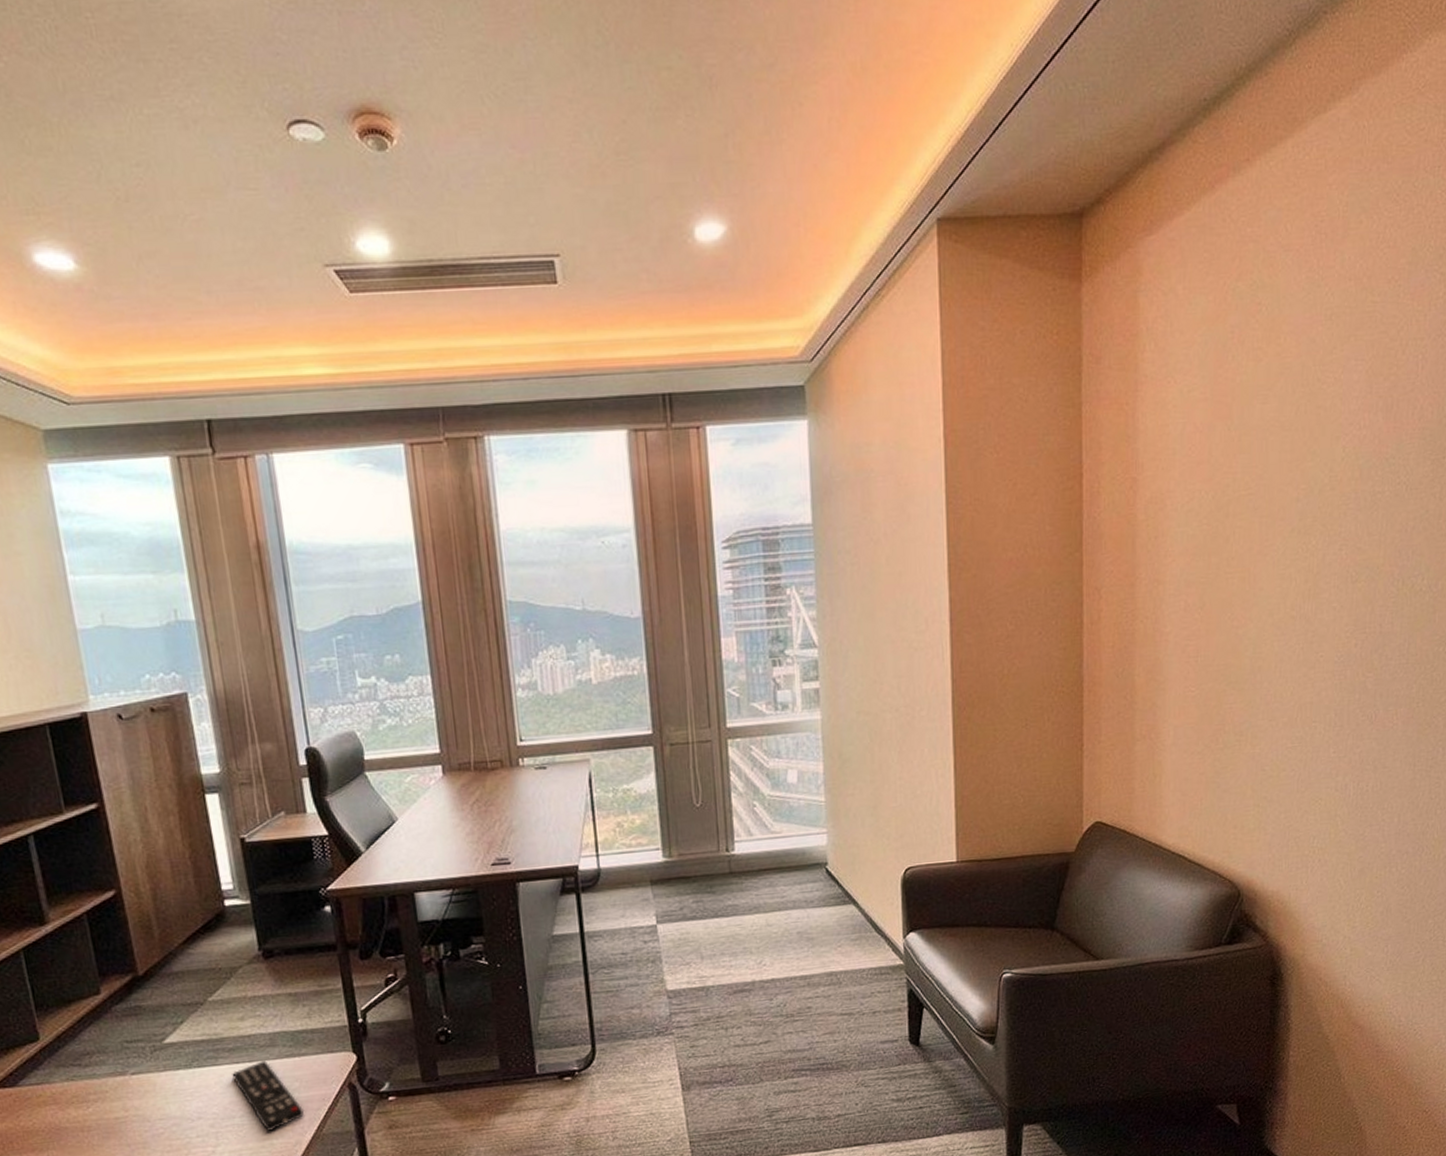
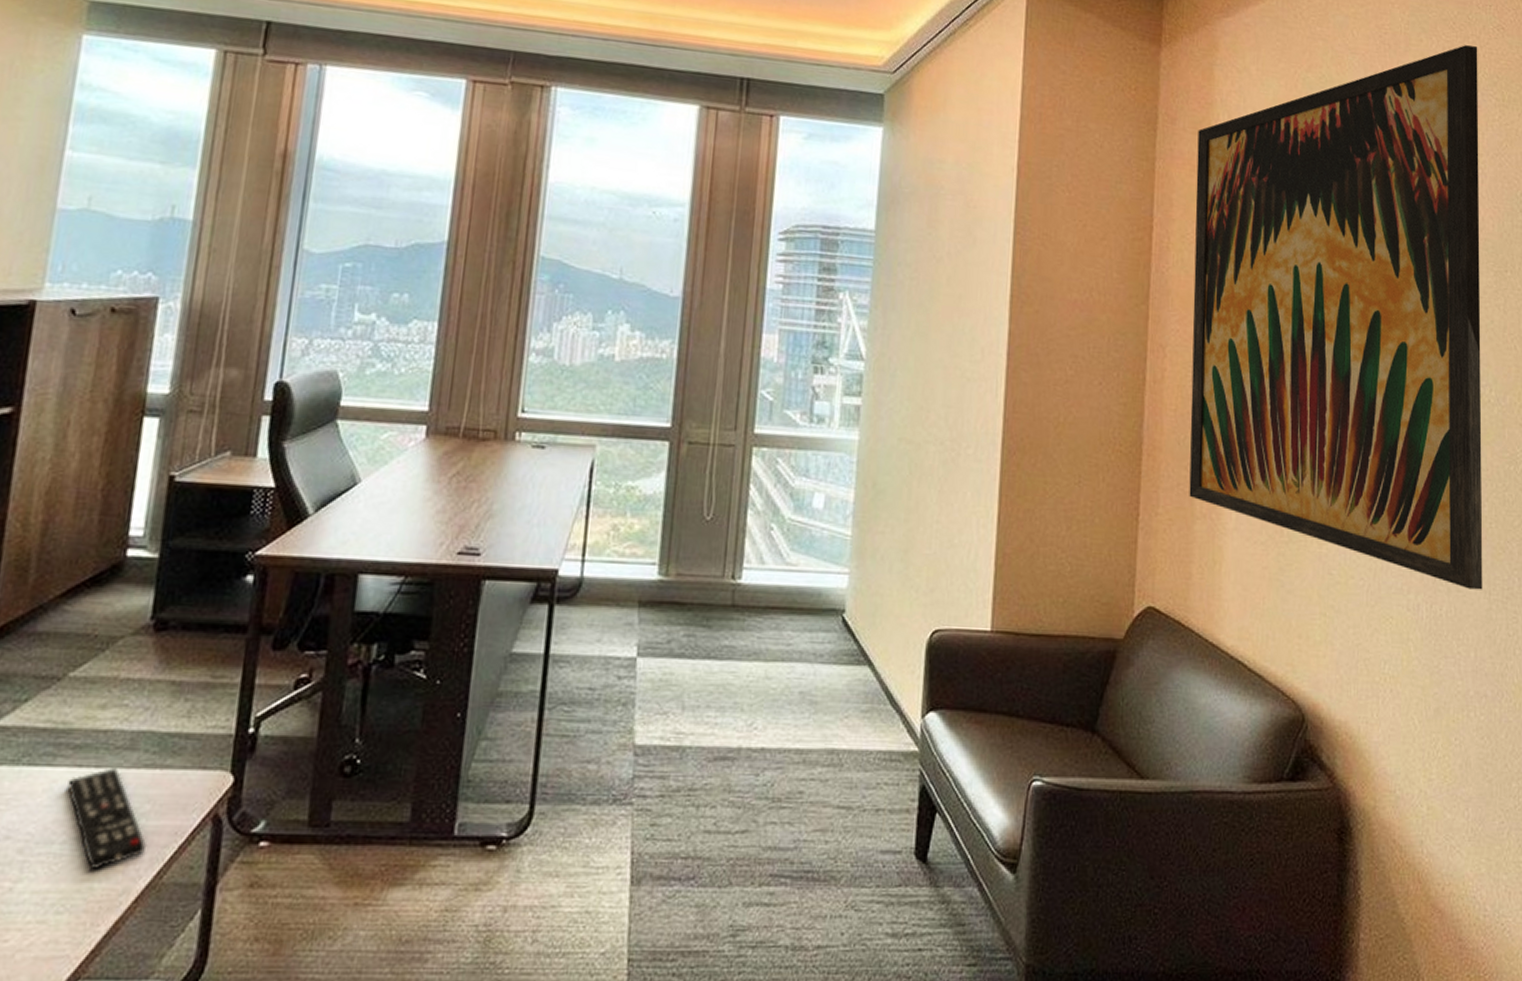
wall art: none [1124,218,1424,765] -> present [1189,45,1483,590]

